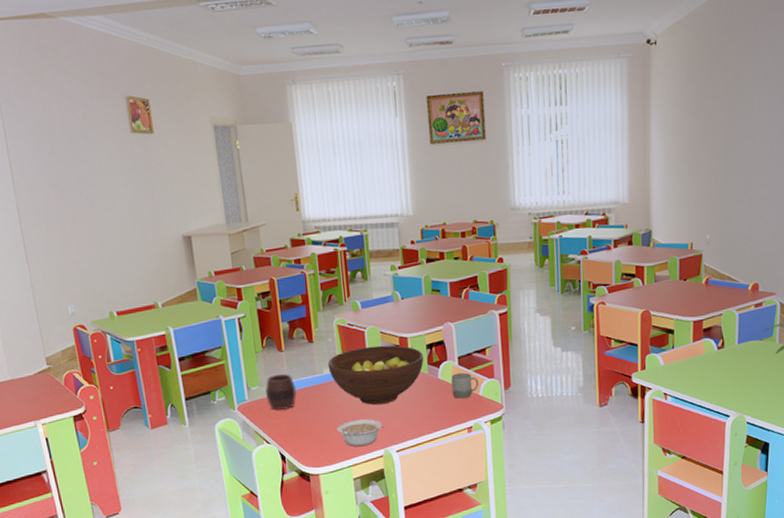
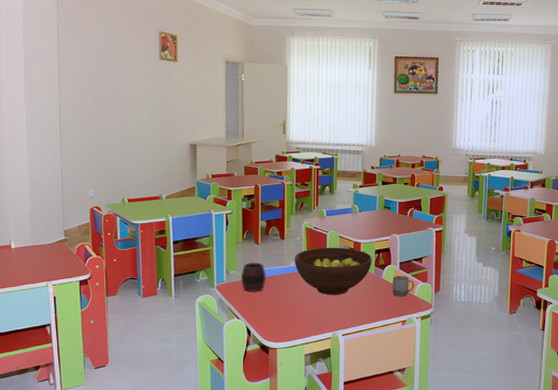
legume: present [337,419,385,447] -> none [296,306,335,329]

